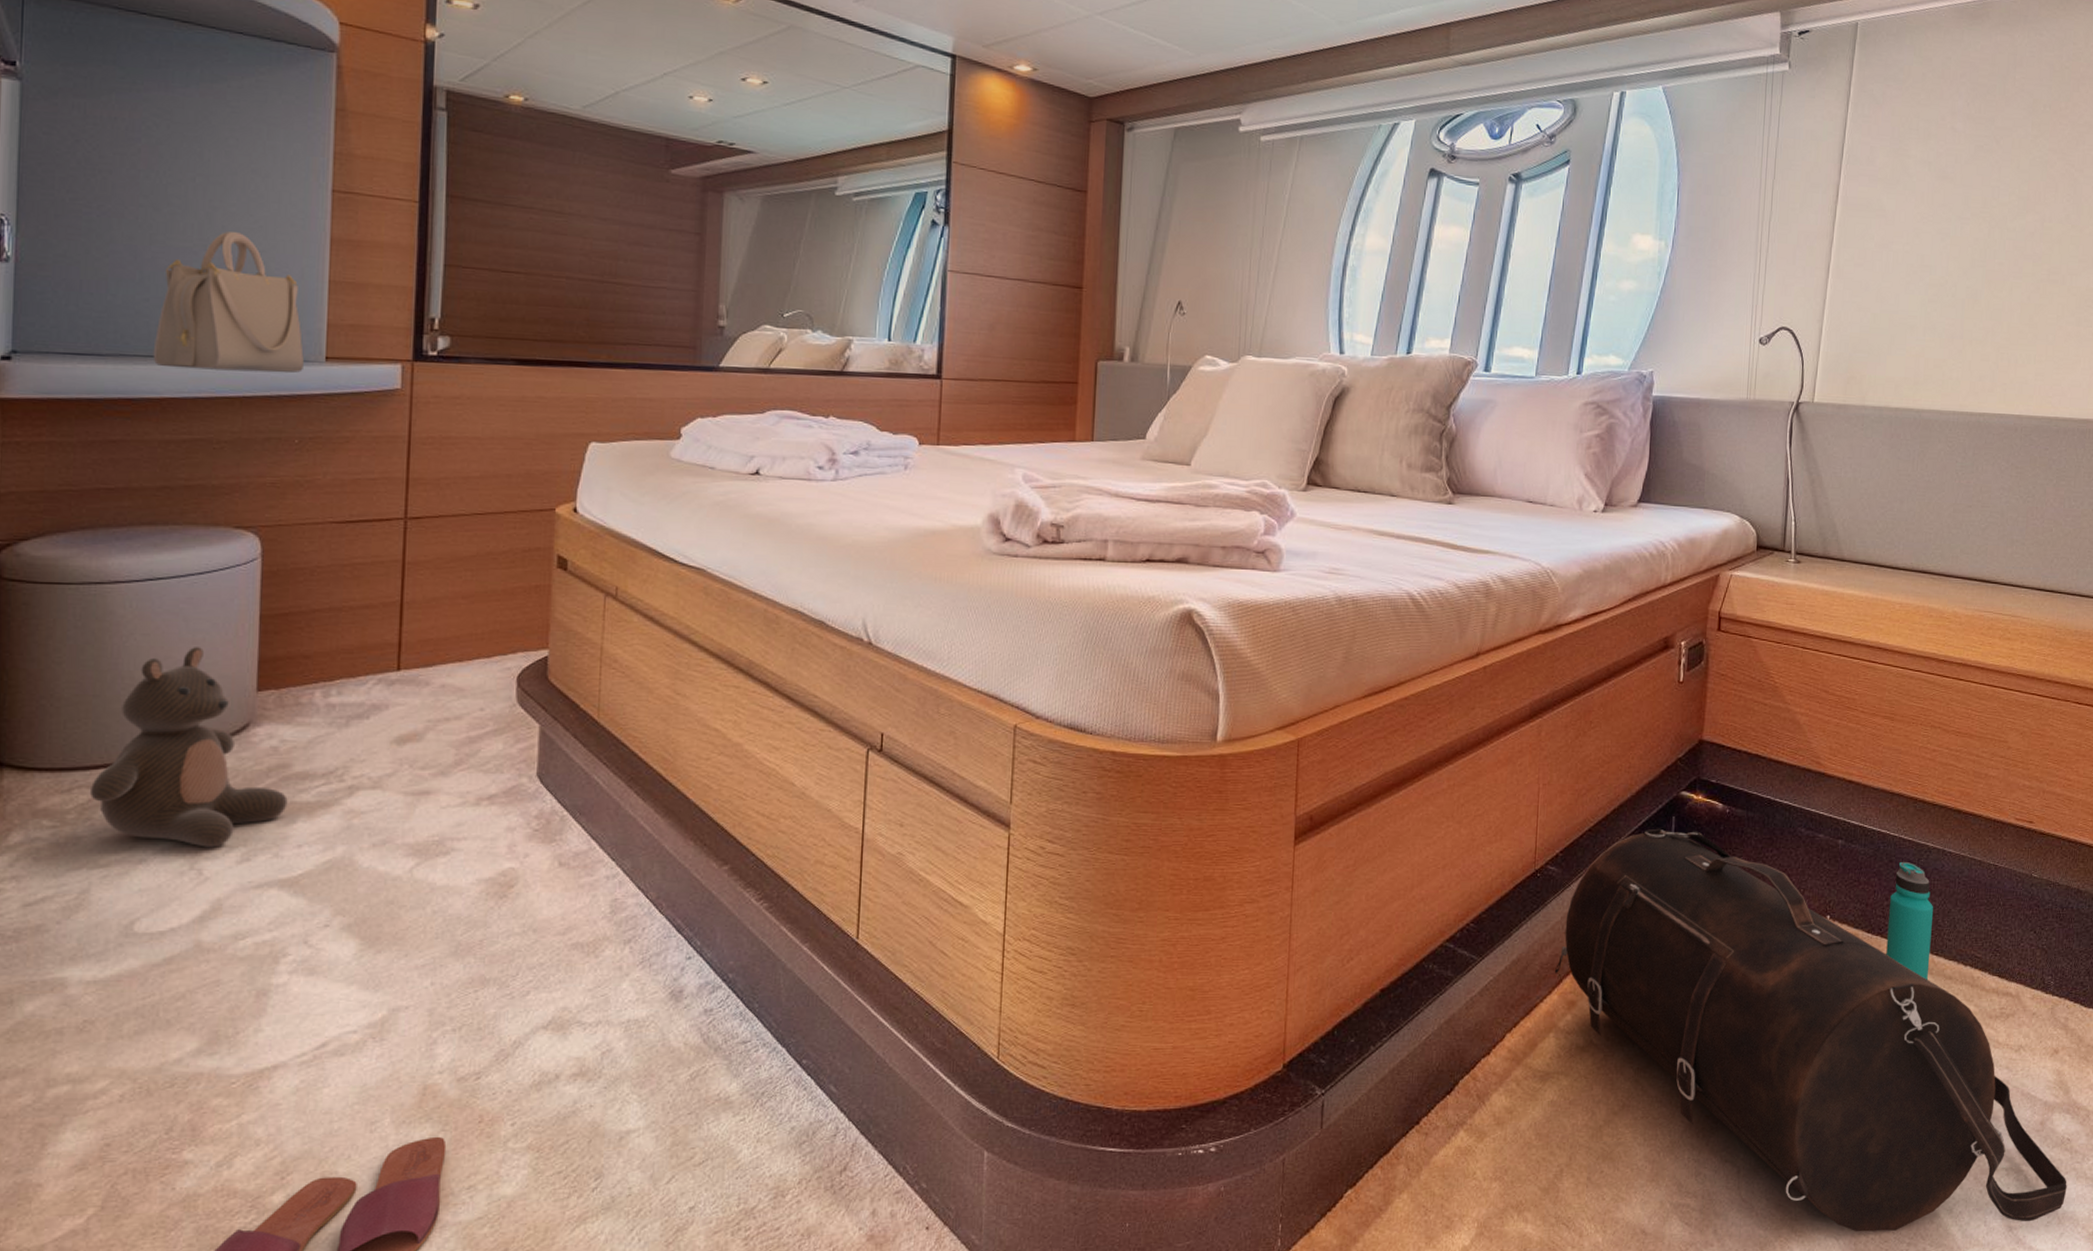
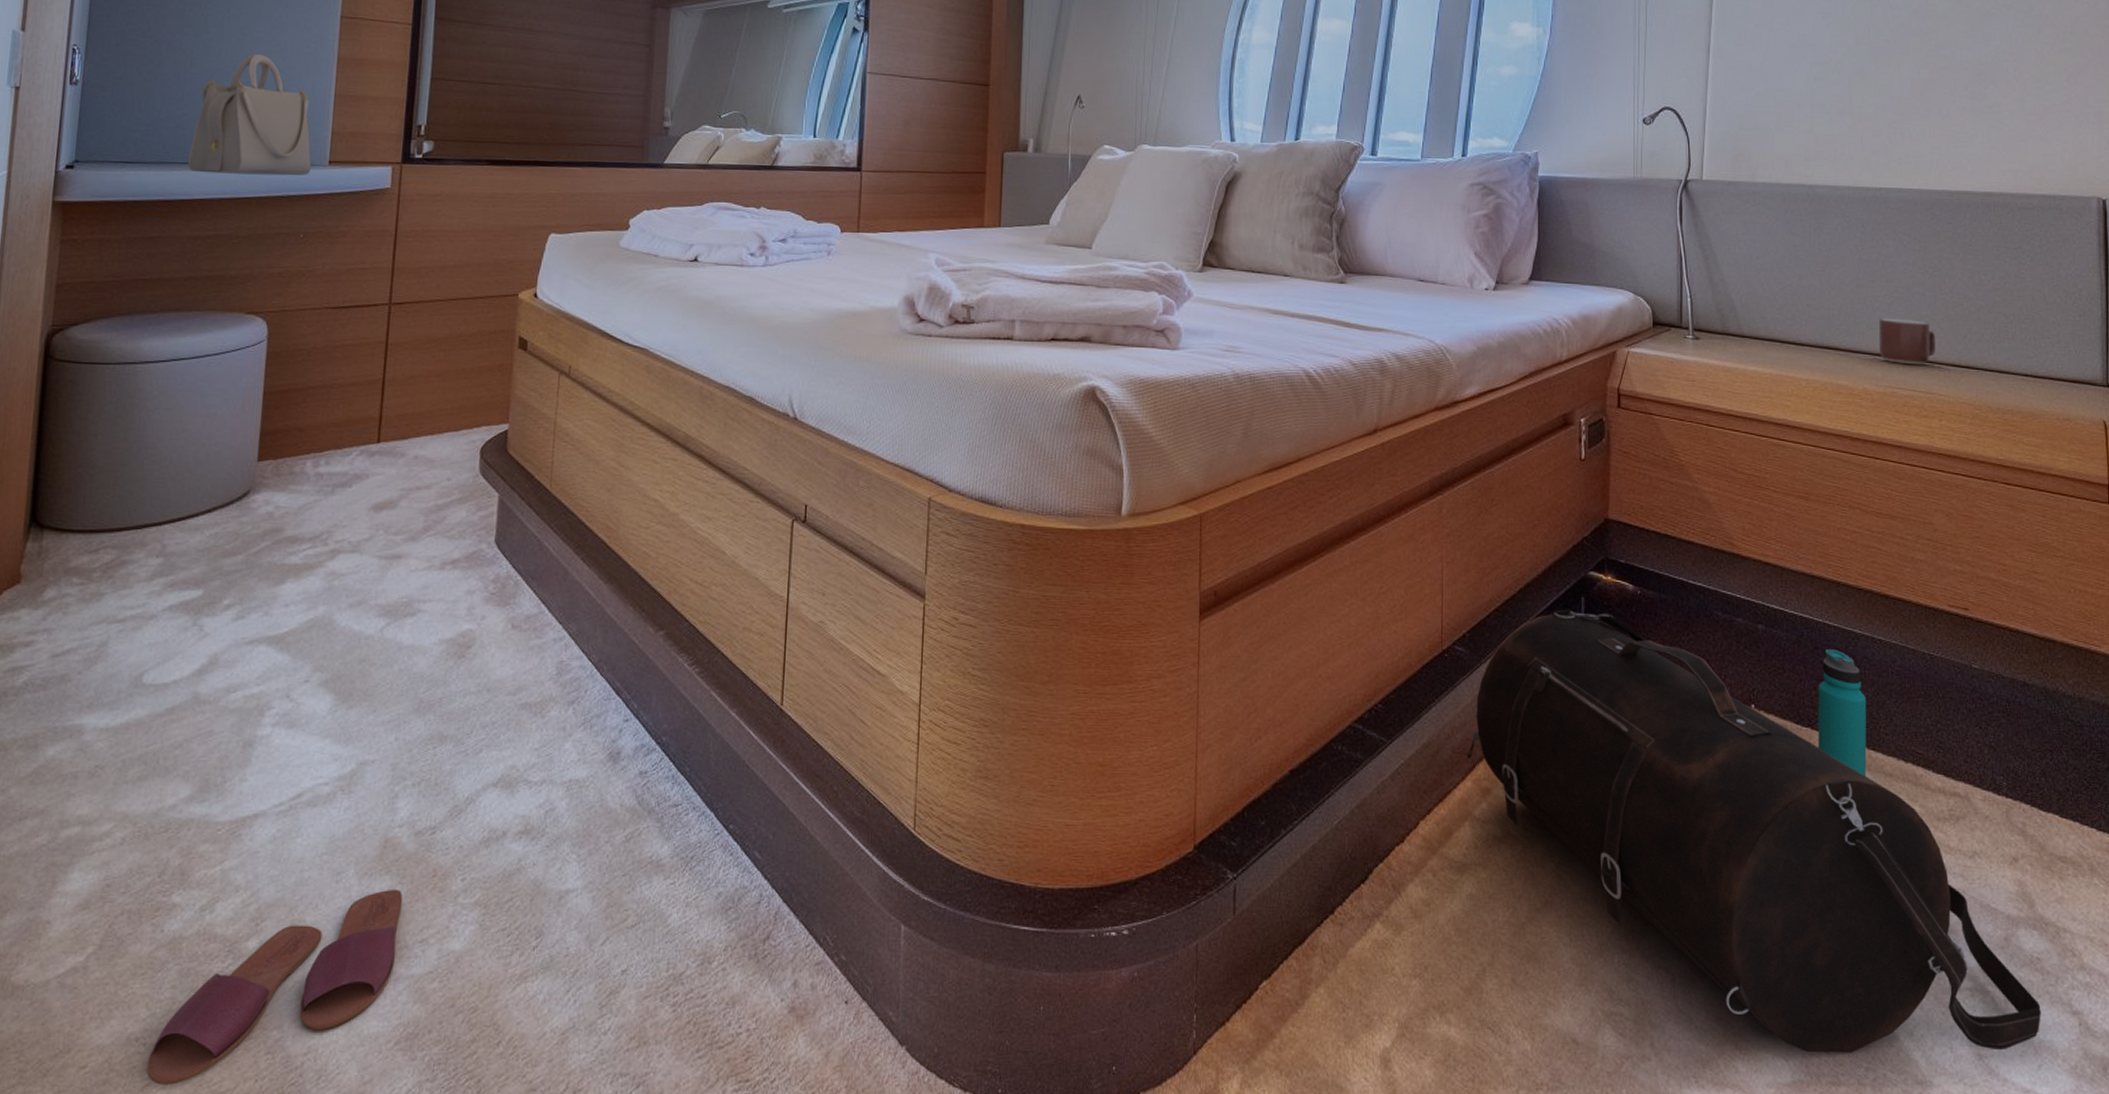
stuffed bear: present [89,647,288,847] -> none [113,421,279,605]
mug: none [1970,542,2024,589] -> present [1878,318,1935,365]

